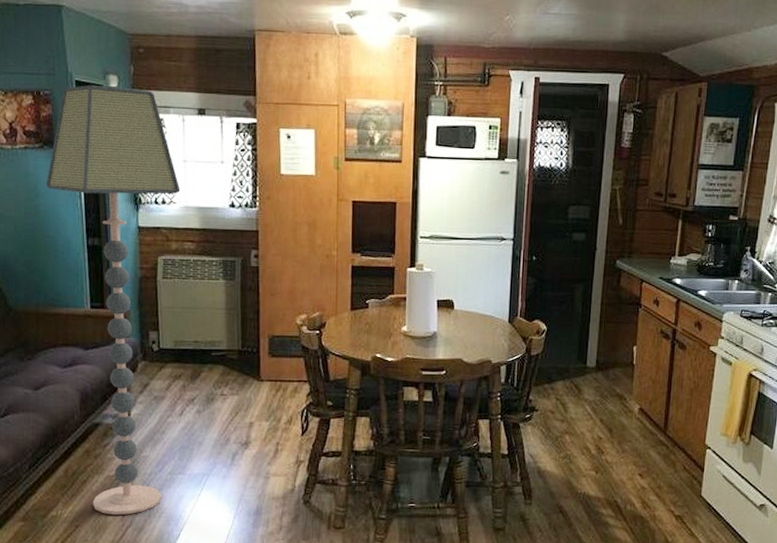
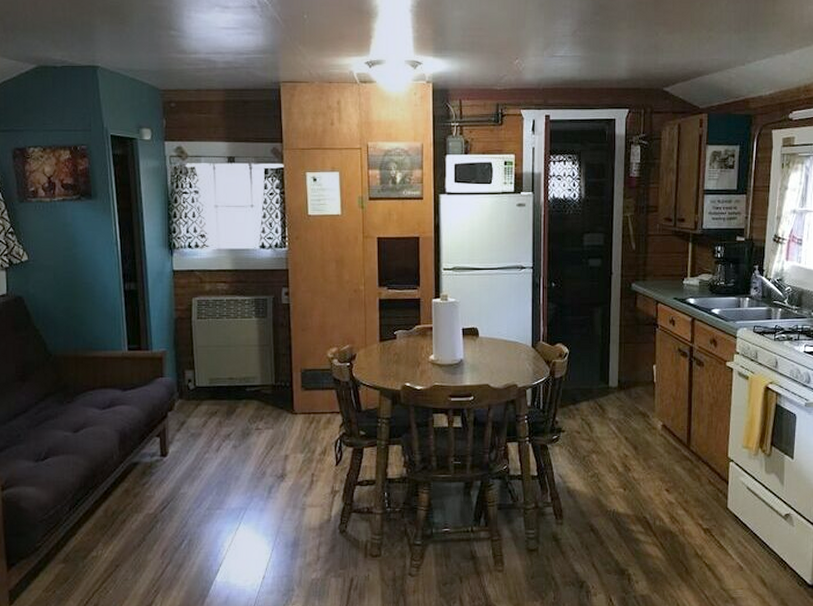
floor lamp: present [46,85,180,516] -> none [83,139,213,553]

